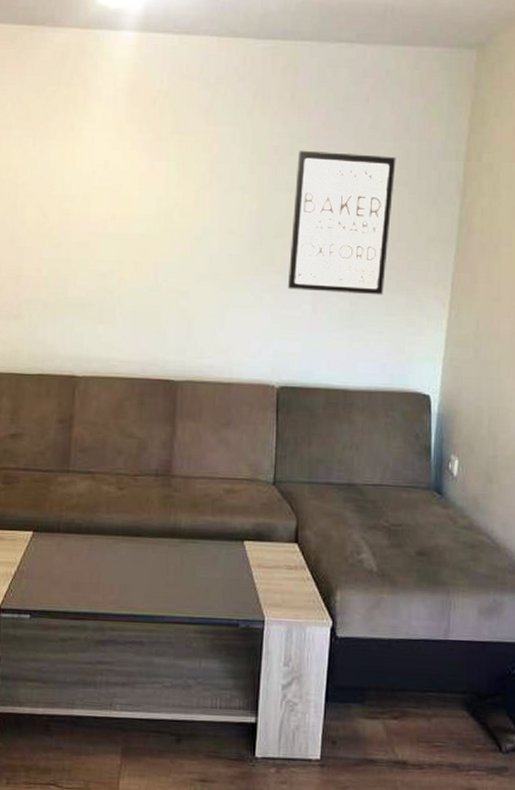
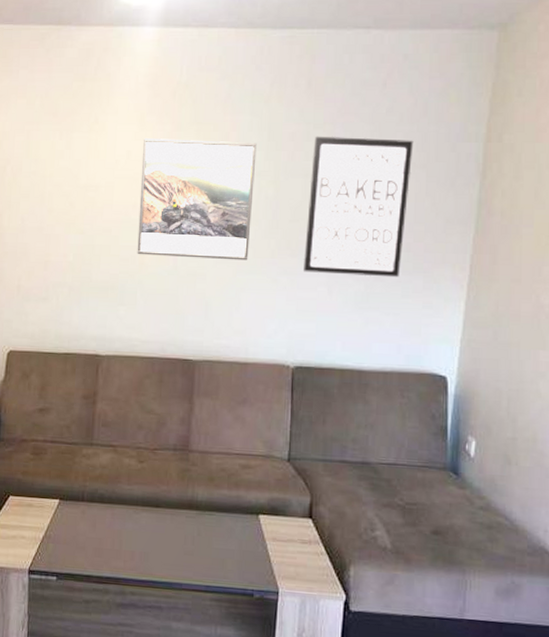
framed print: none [116,148,240,277] -> present [137,139,257,261]

